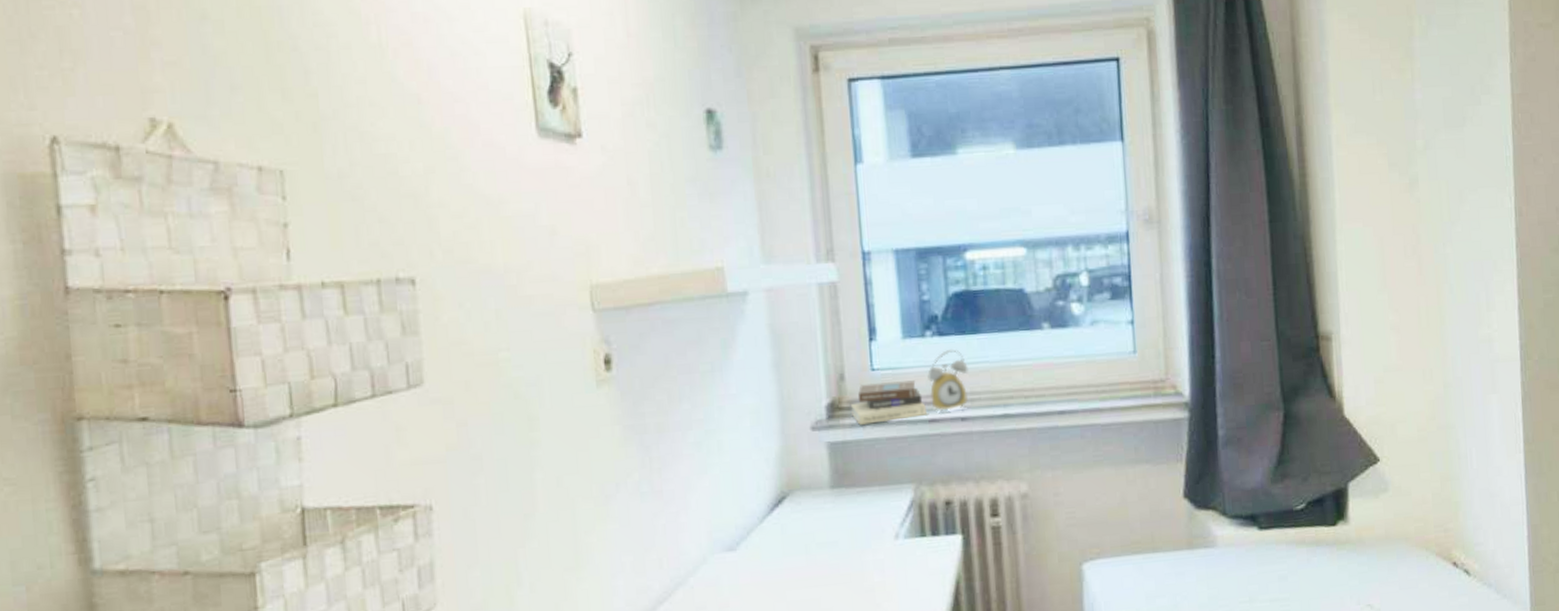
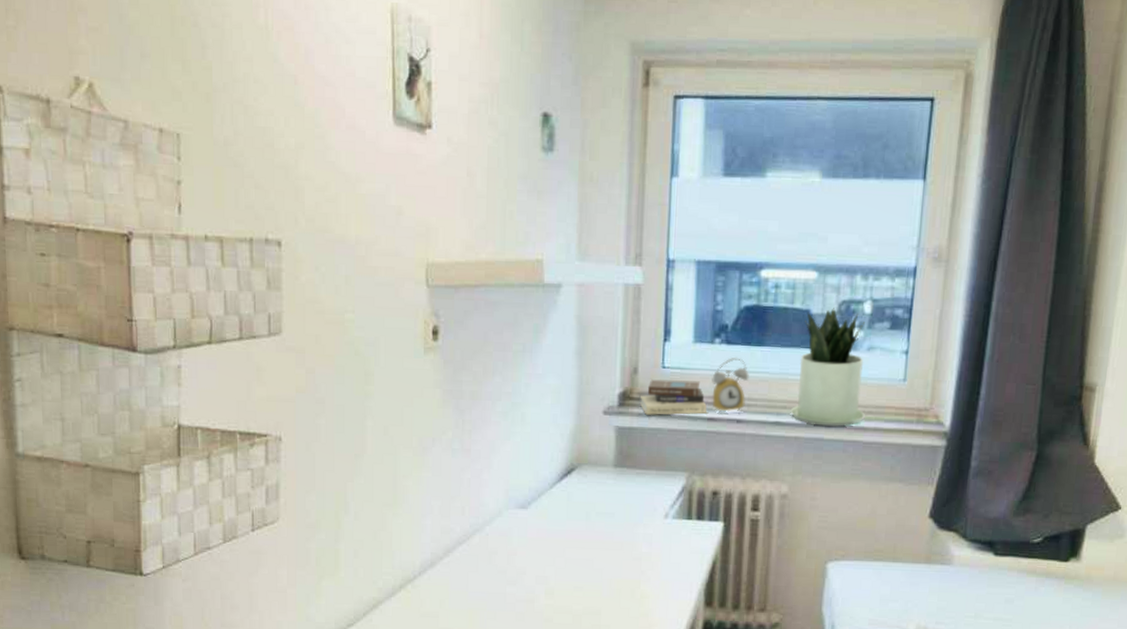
planter: none [1018,284,1099,413] -> present [790,308,865,426]

